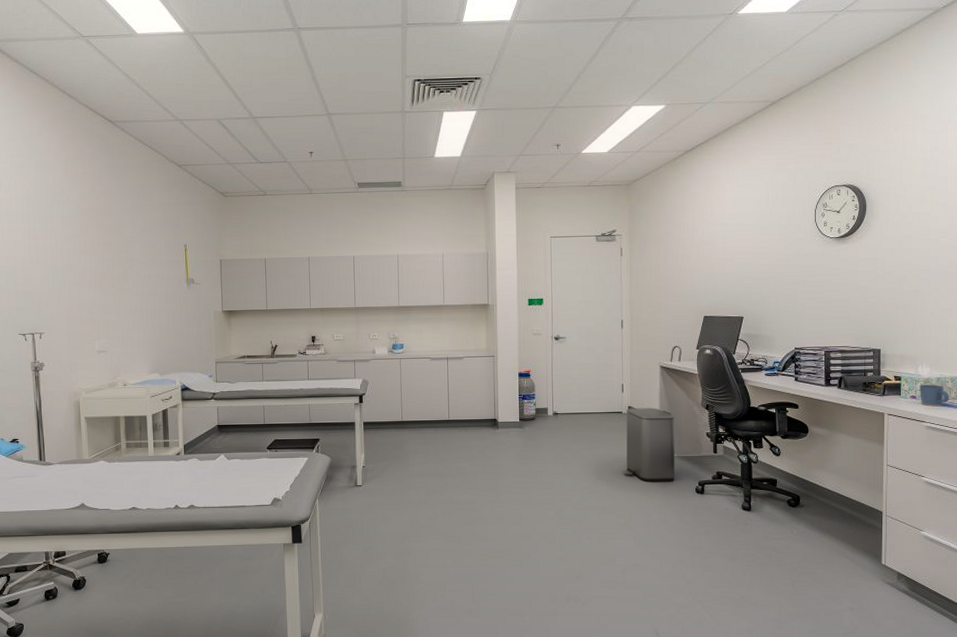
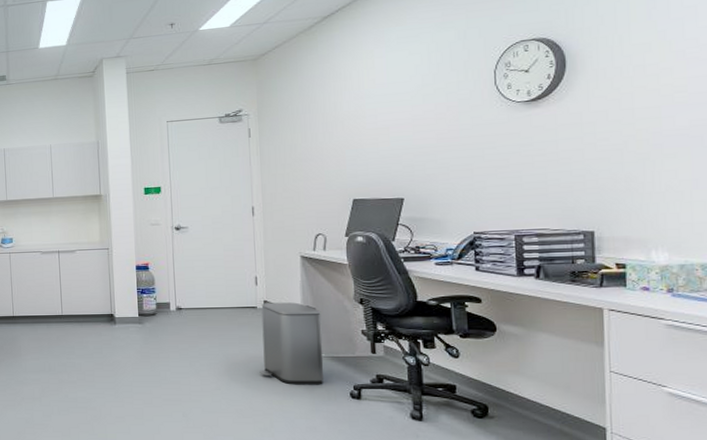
mug: present [920,384,950,407] -> none [654,273,701,301]

